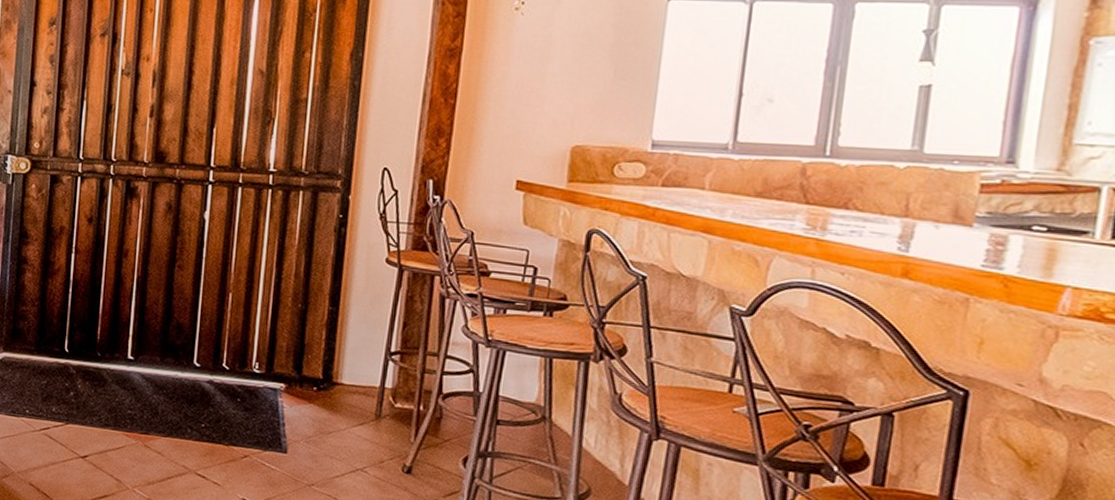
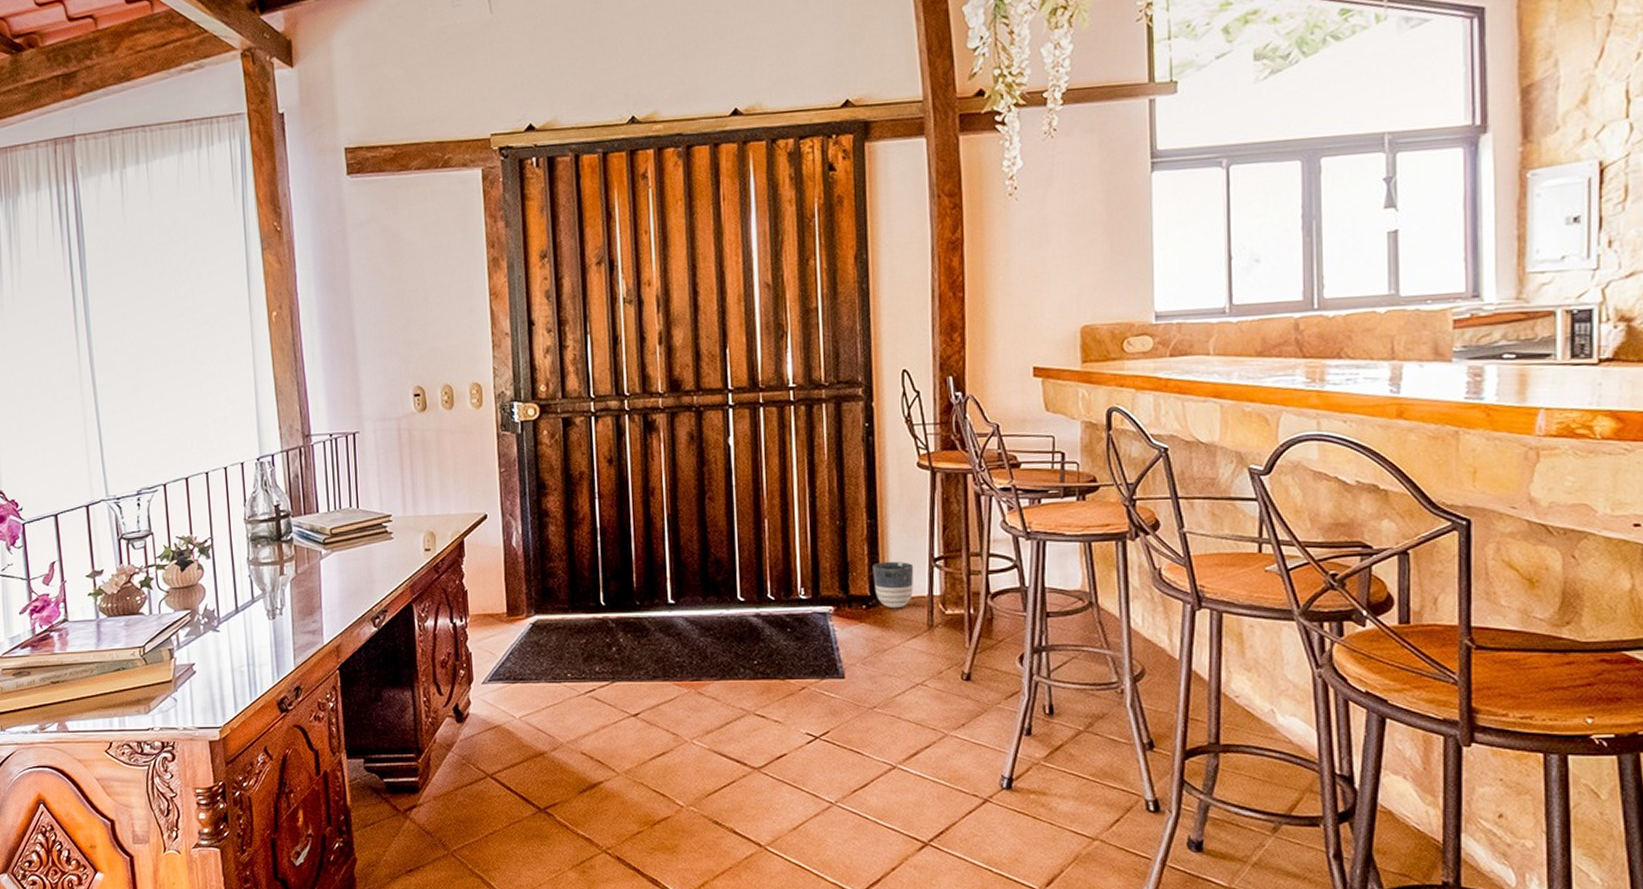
planter: none [327,349,369,395] -> present [872,562,914,609]

